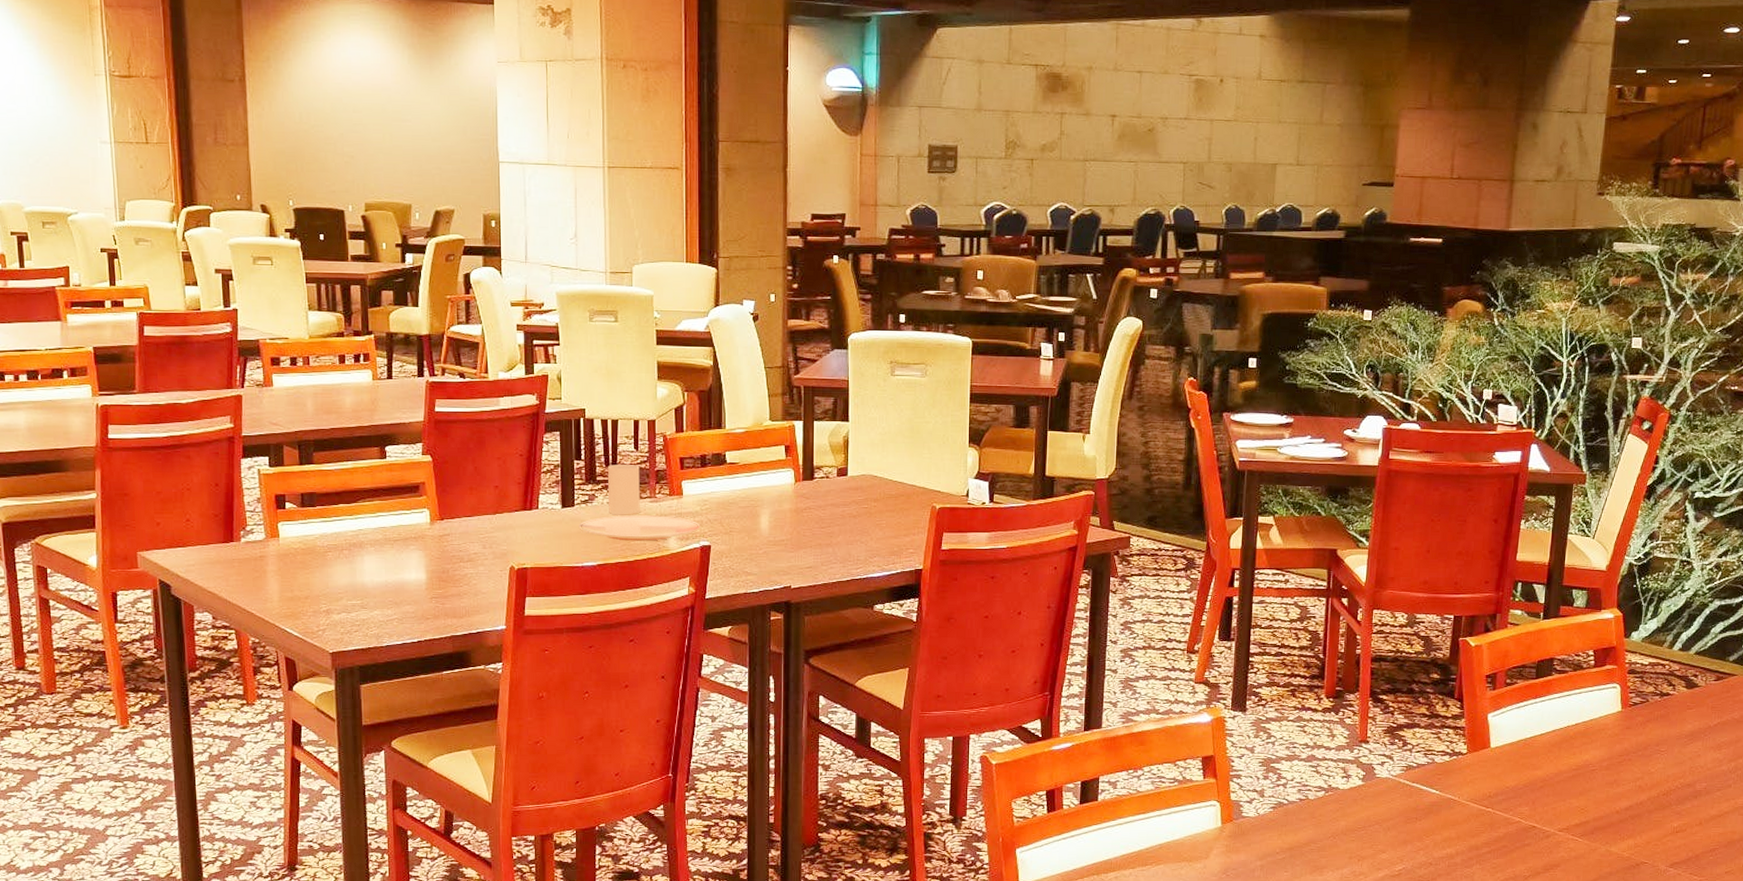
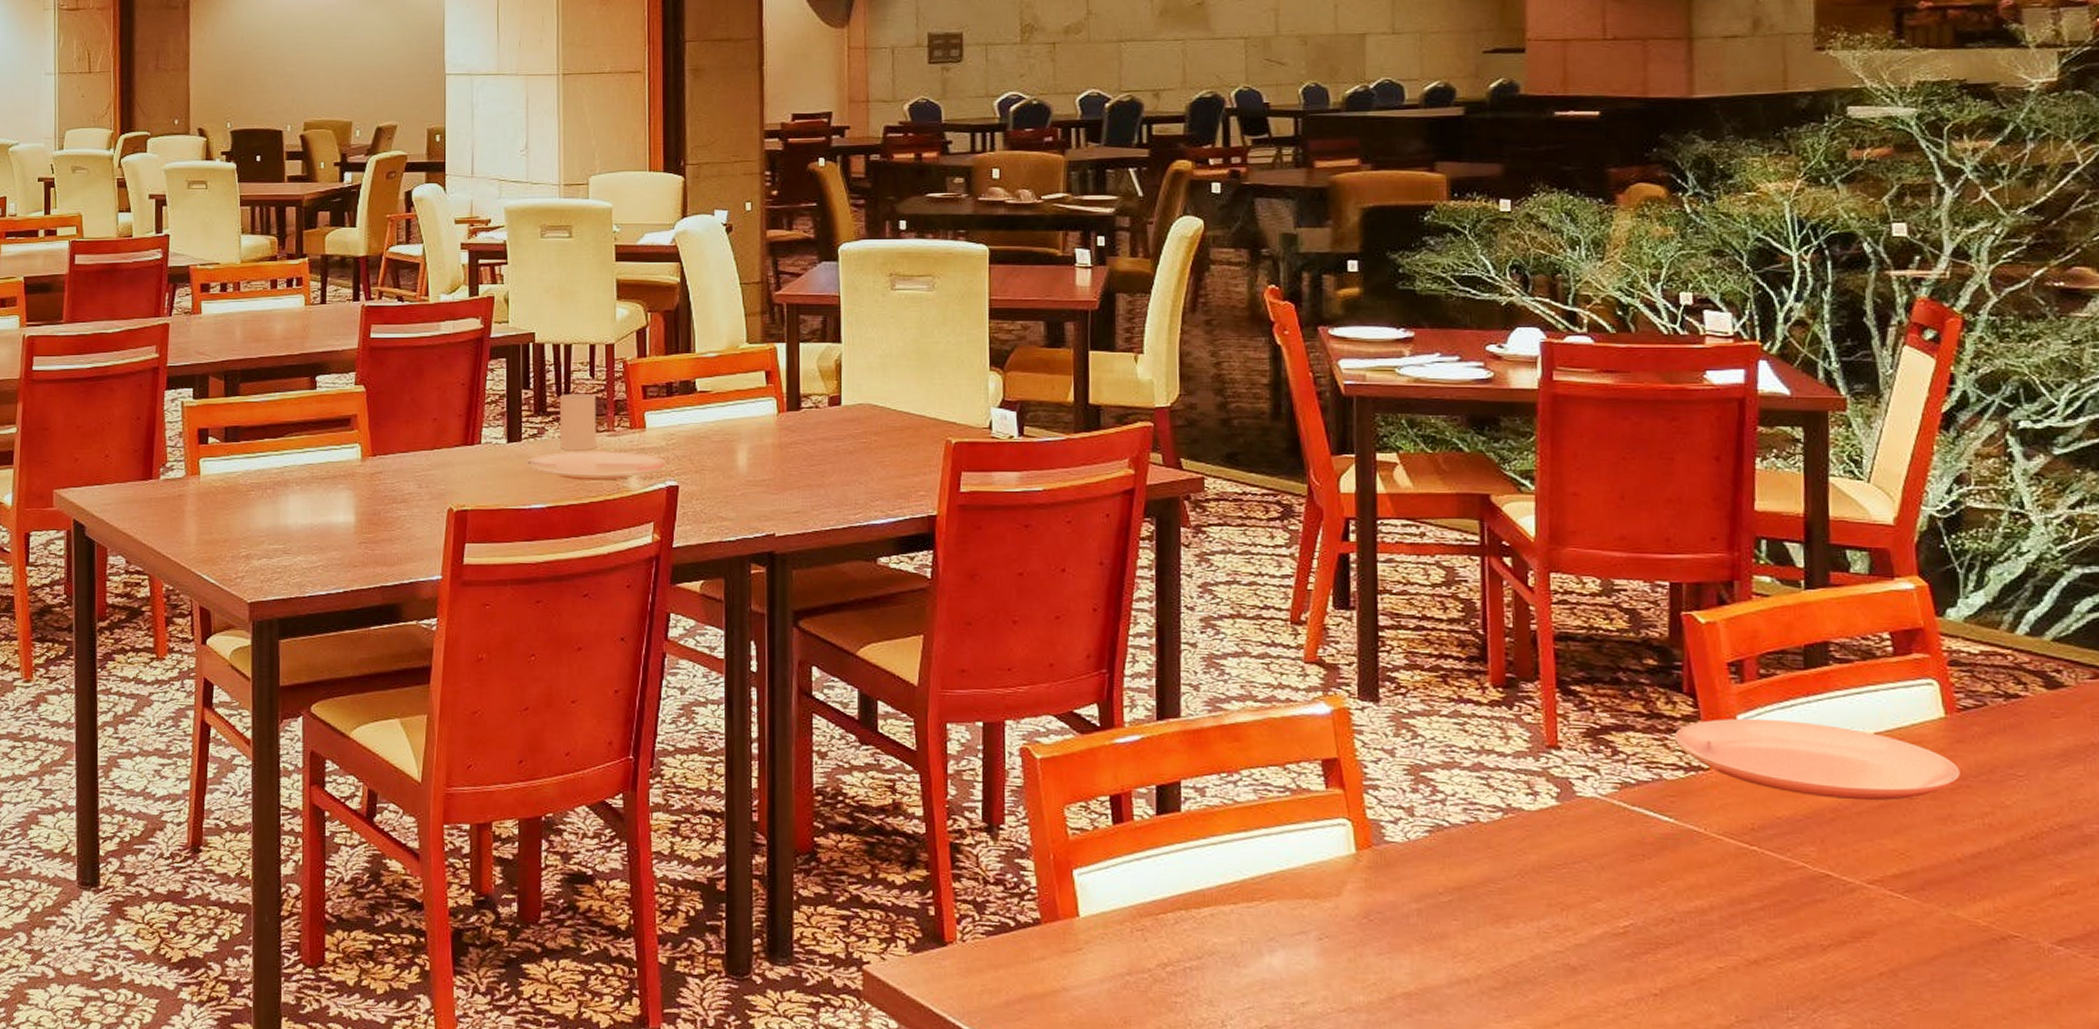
plate: none [1445,716,1626,772] -> present [1674,718,1960,800]

